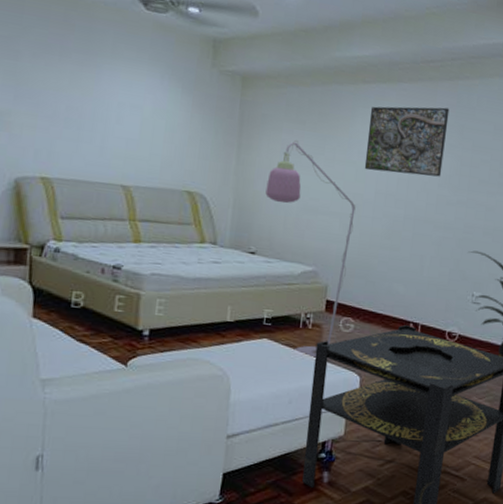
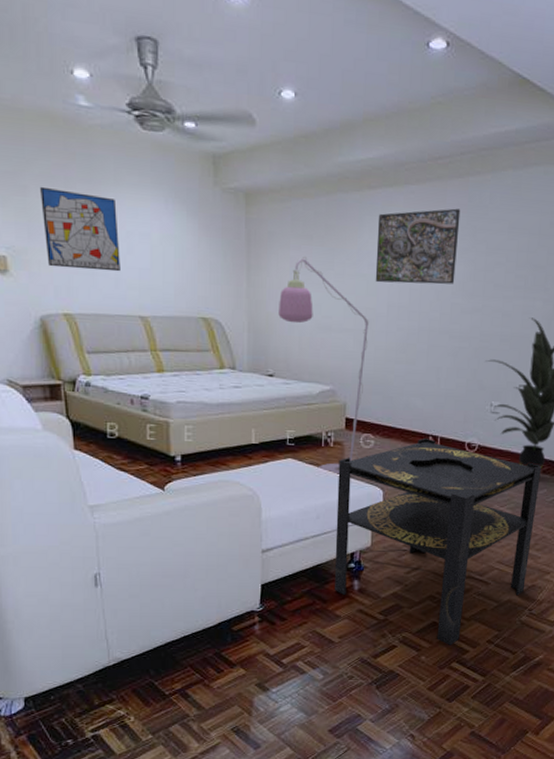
wall art: none [31,52,111,141] -> present [40,186,120,272]

